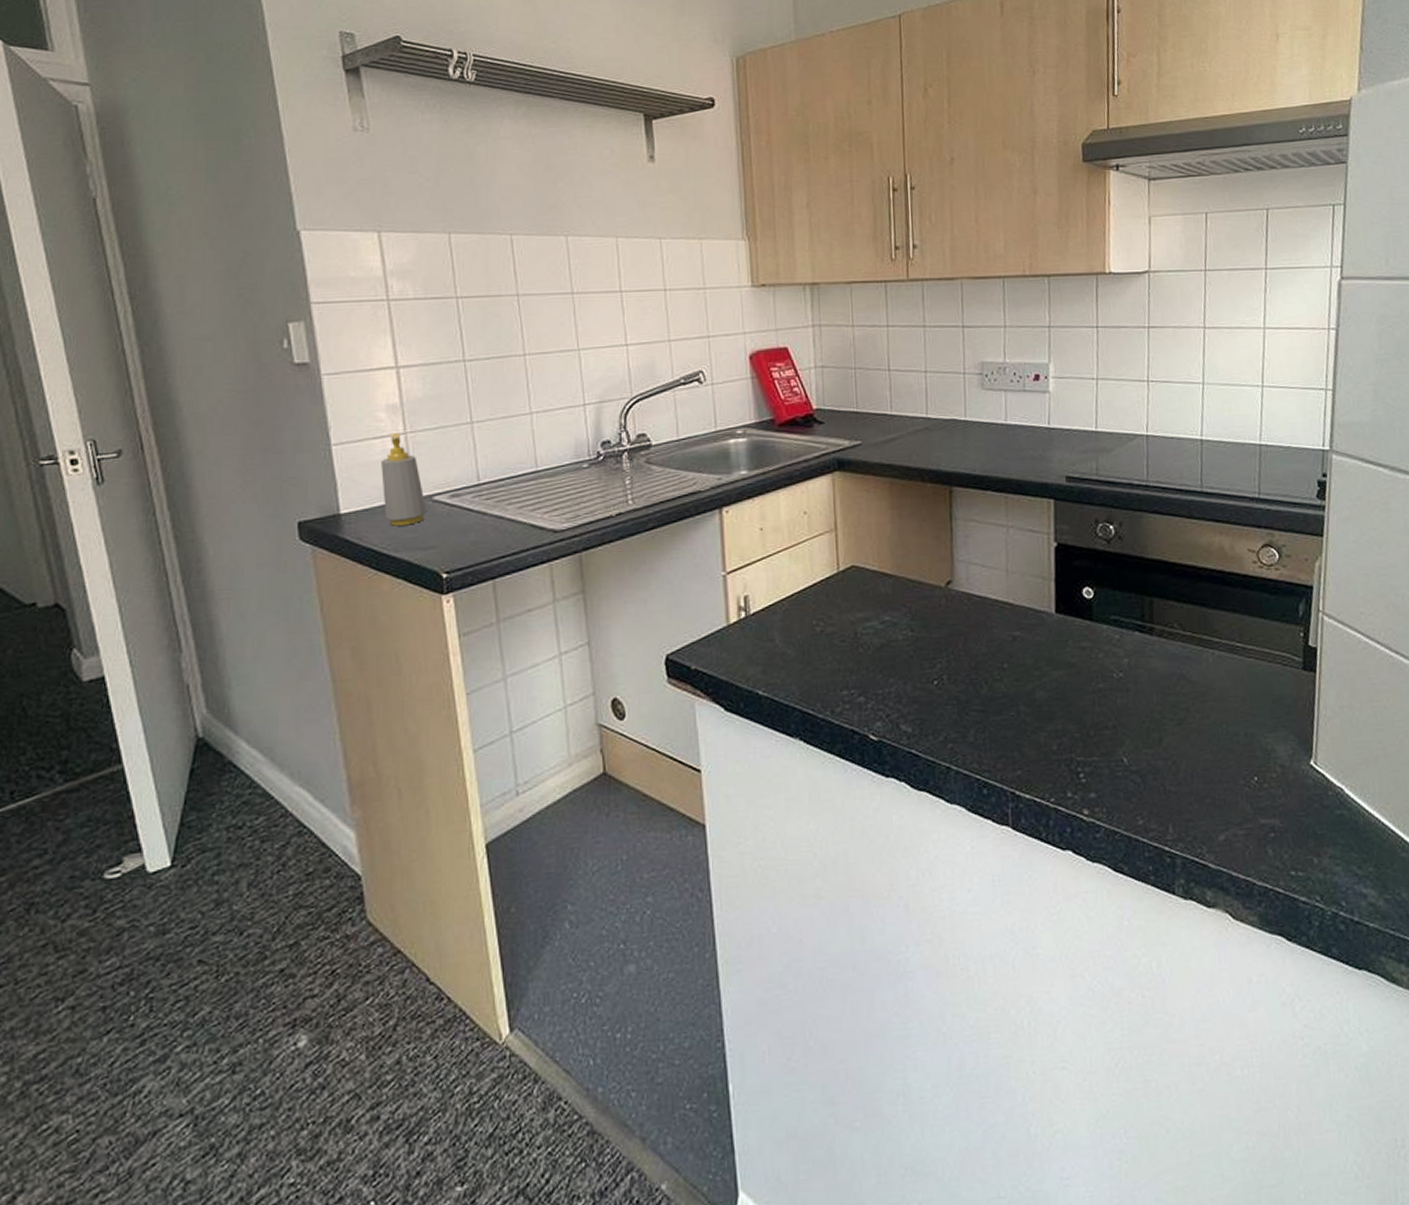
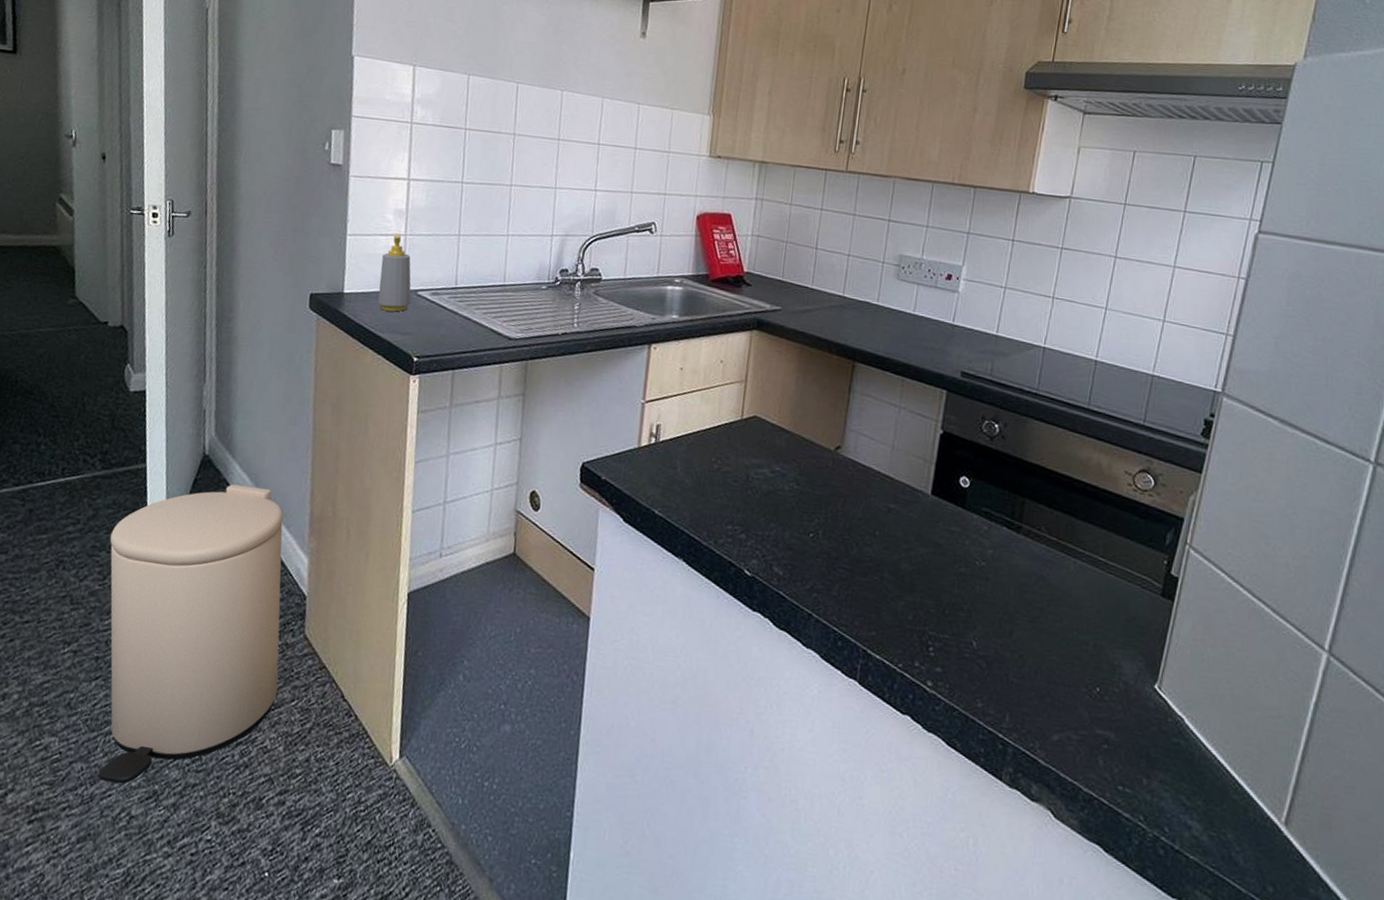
pedal bin: none [92,761,345,1151] -> present [98,484,284,784]

